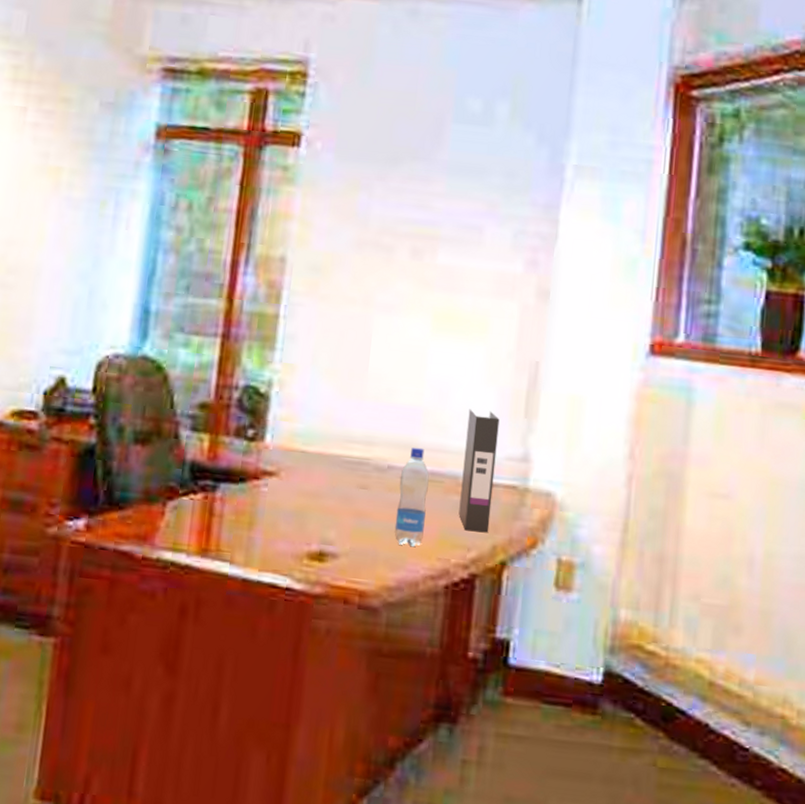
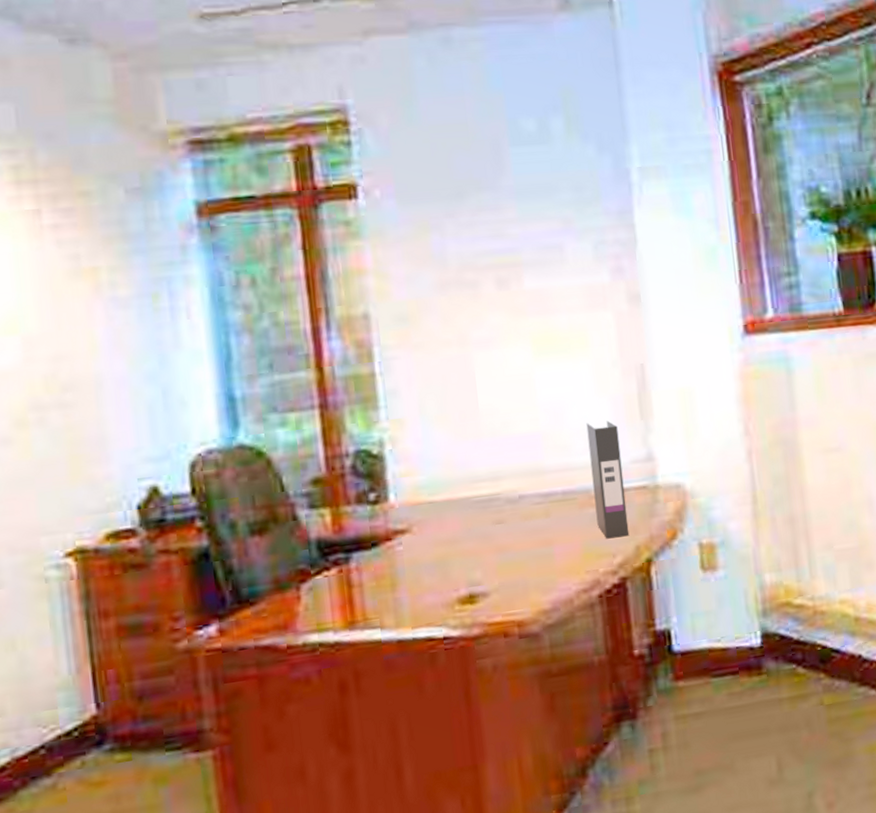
bottle: present [394,447,429,546] -> none [533,471,568,568]

